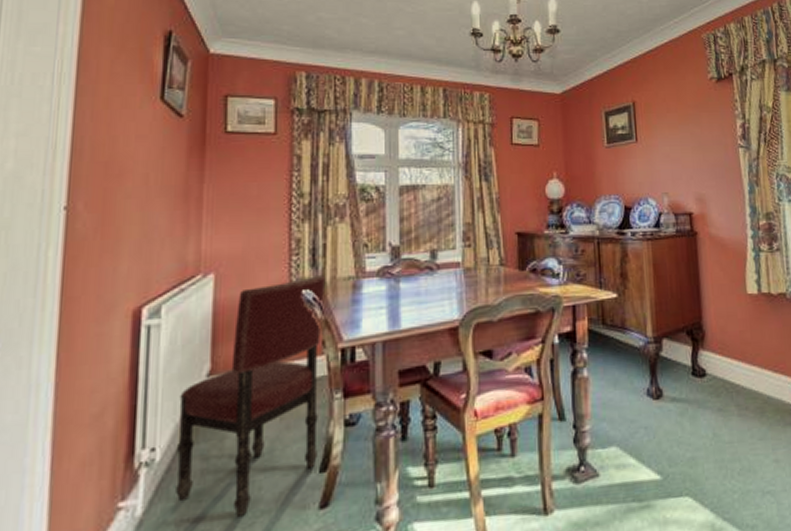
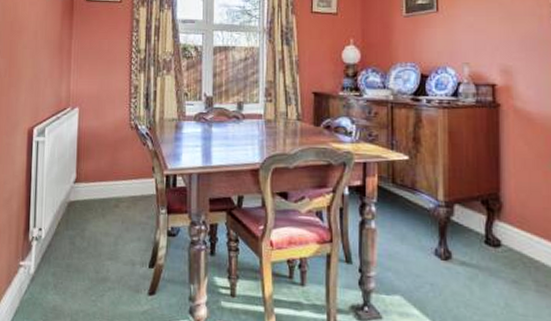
dining chair: present [176,276,326,517] -> none [54,116,156,288]

